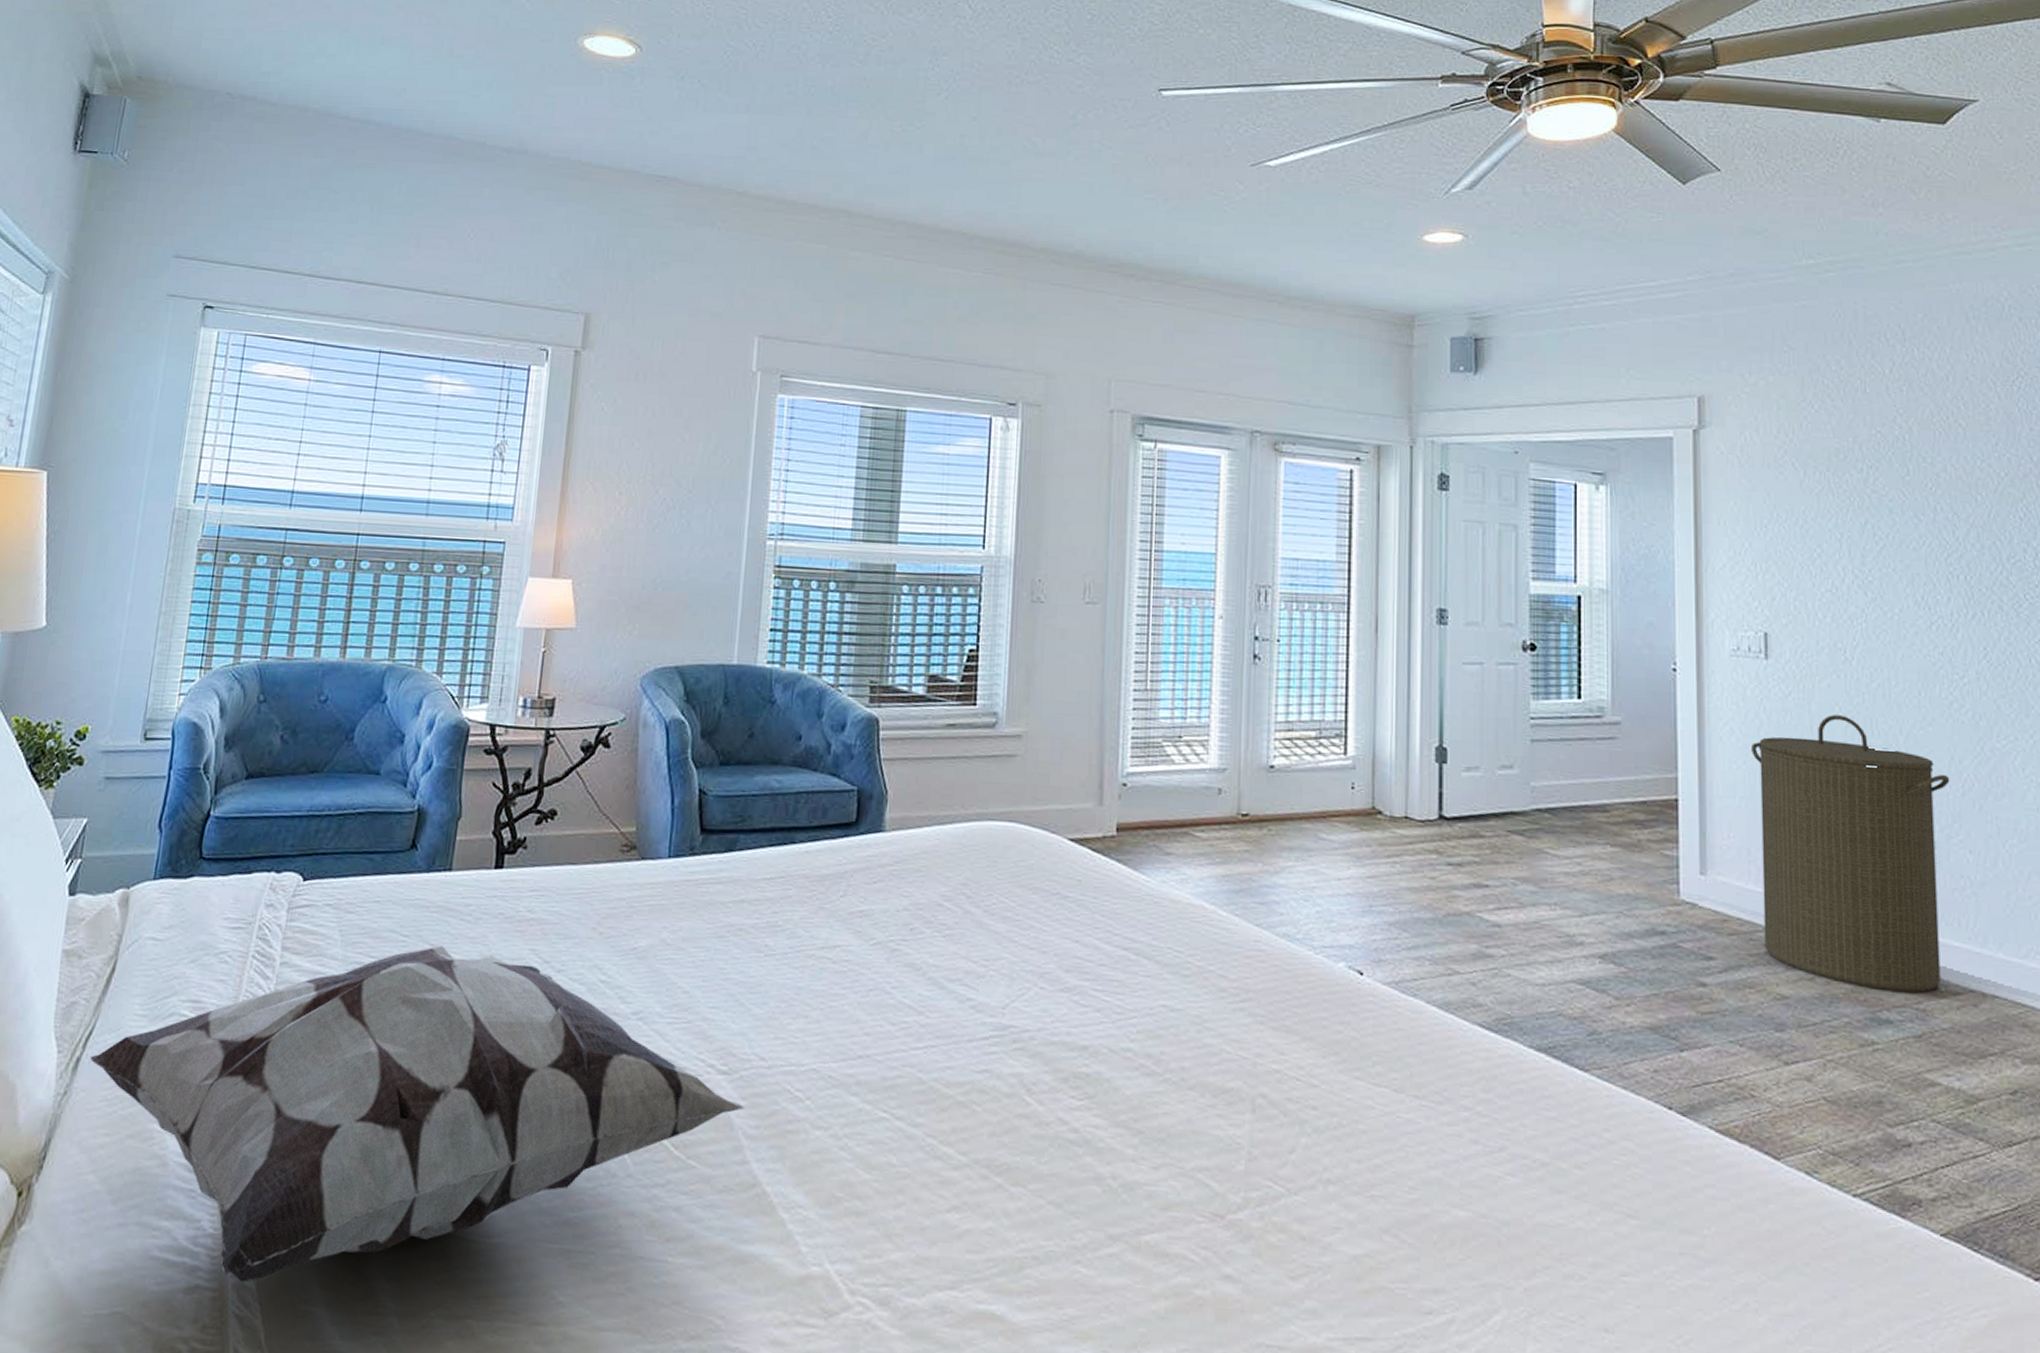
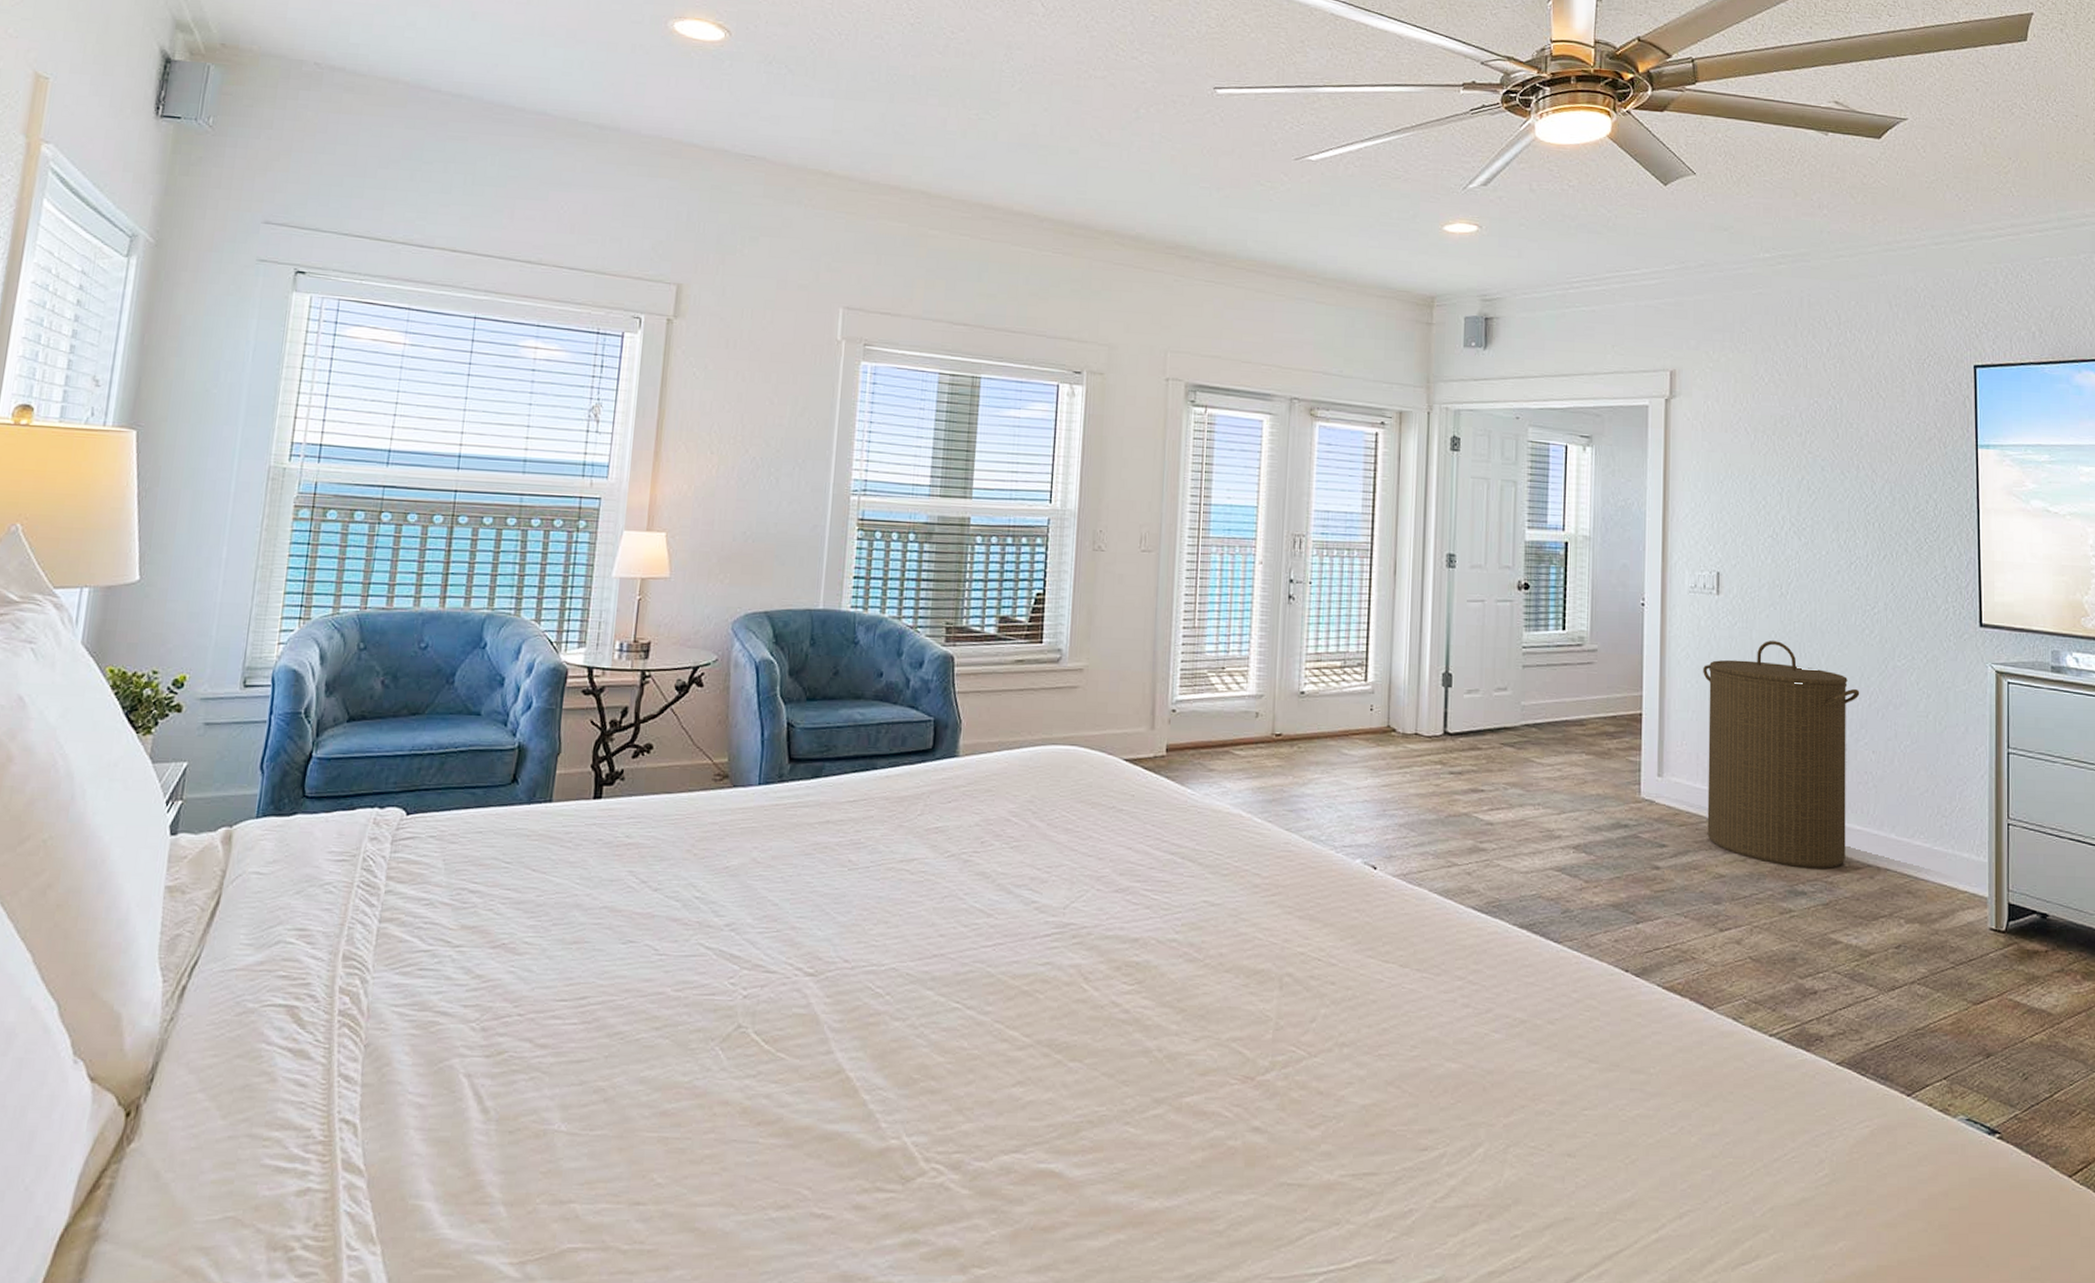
decorative pillow: present [90,945,745,1283] -> none [196,870,830,1183]

